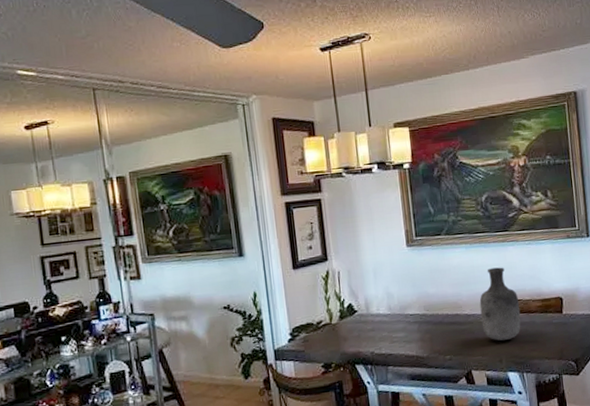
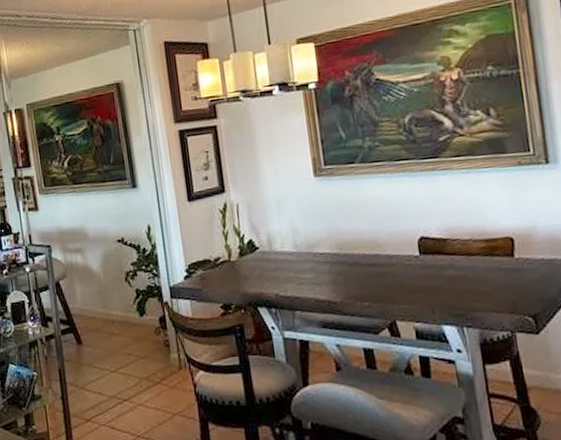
vase: present [479,267,521,341] -> none [404,200,459,288]

